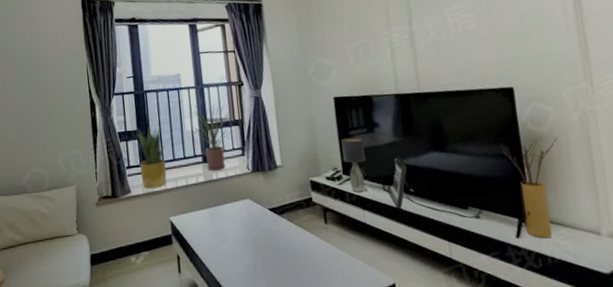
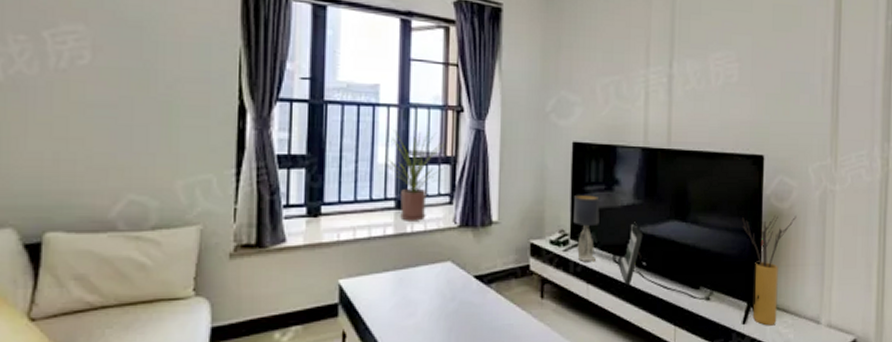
planter: present [136,126,167,189] -> none [304,153,344,239]

